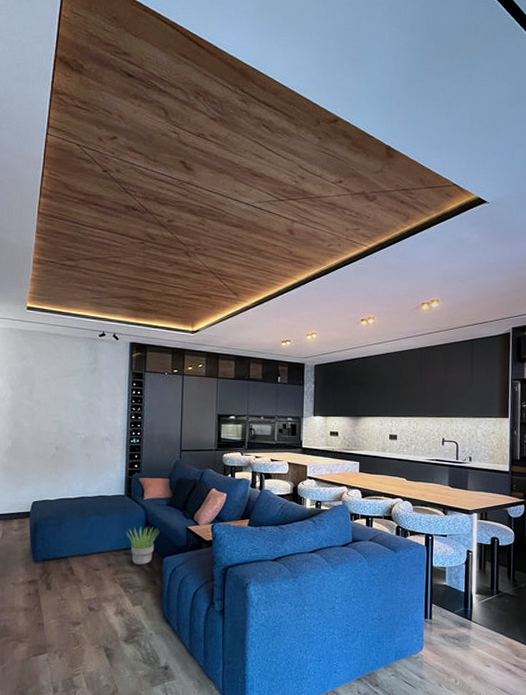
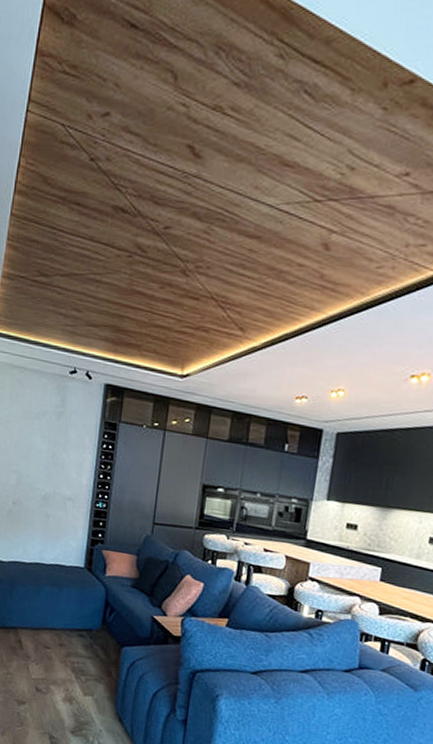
potted plant: present [126,527,160,564] -> none [82,606,120,651]

